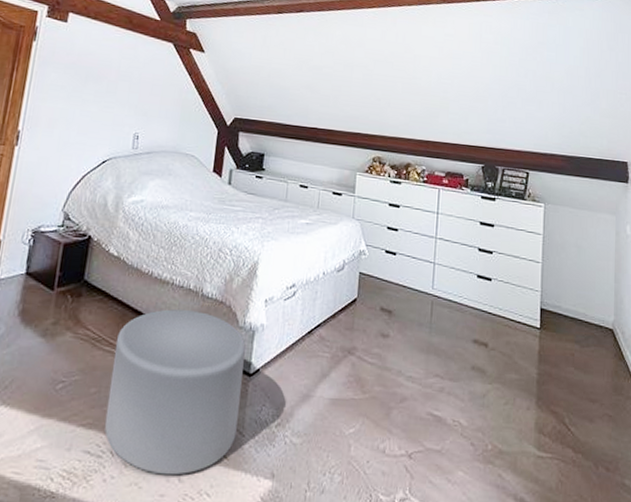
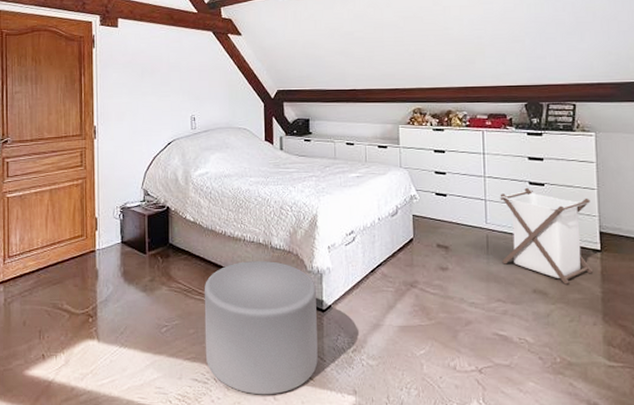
laundry basket: none [444,253,535,363] -> present [500,187,592,285]

